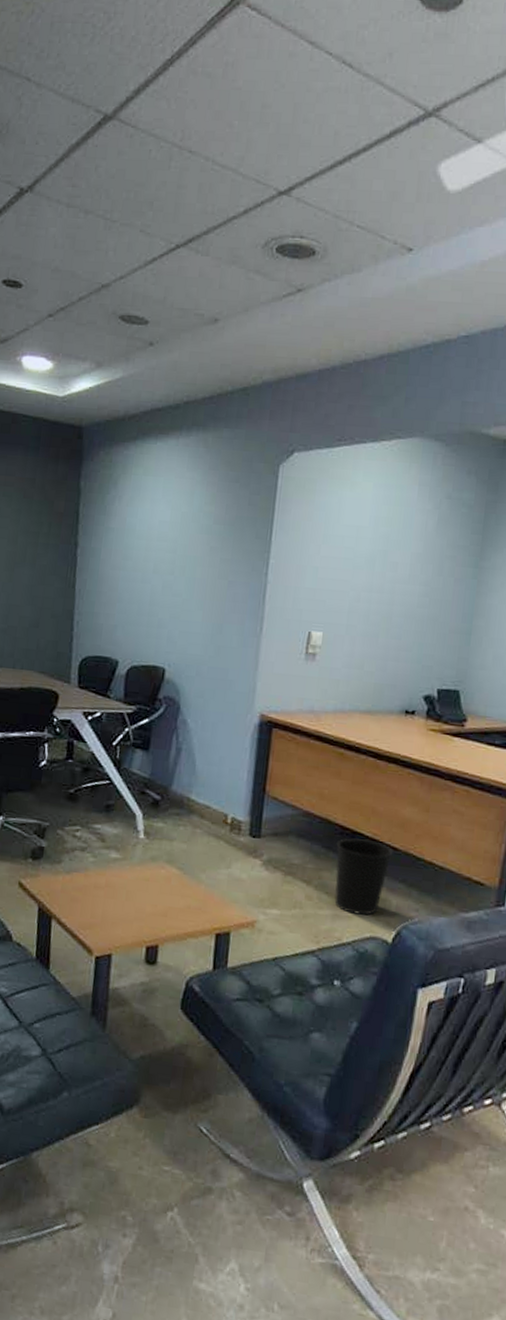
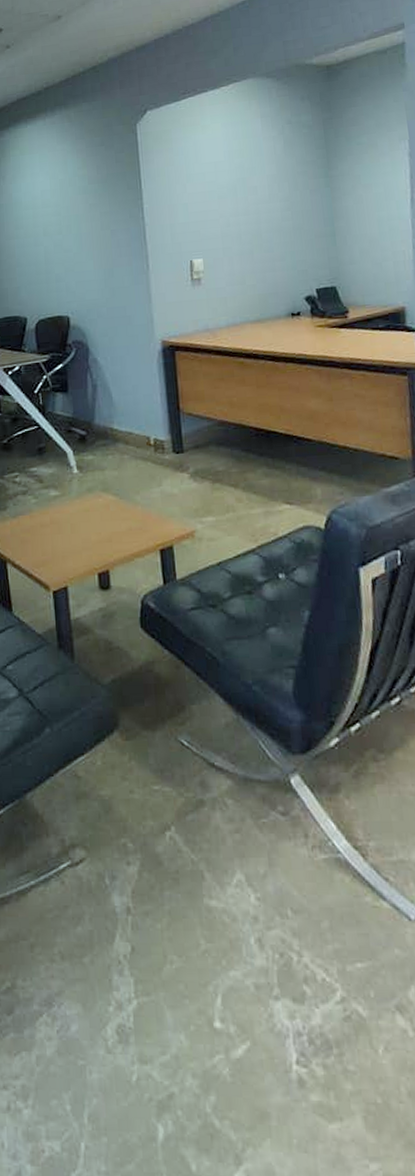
wastebasket: present [334,838,393,915] -> none [254,436,308,508]

